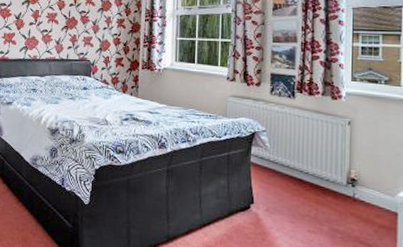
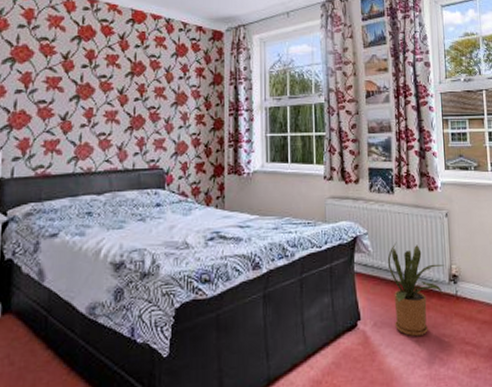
house plant: none [284,141,344,228] -> present [387,242,445,337]

